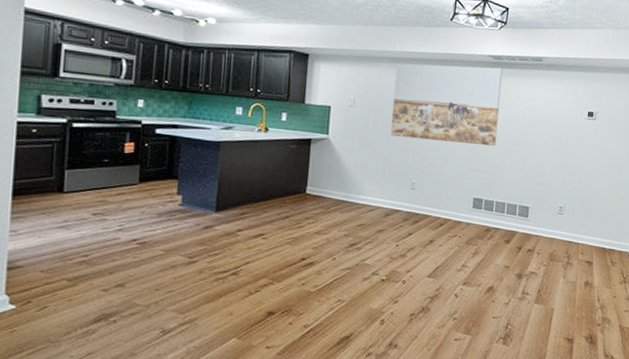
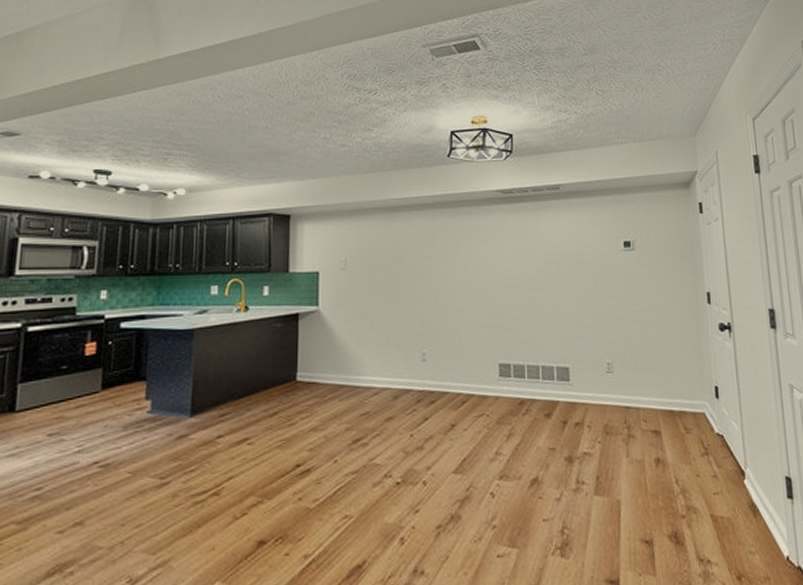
wall art: present [390,63,503,147] -> none [390,203,518,299]

